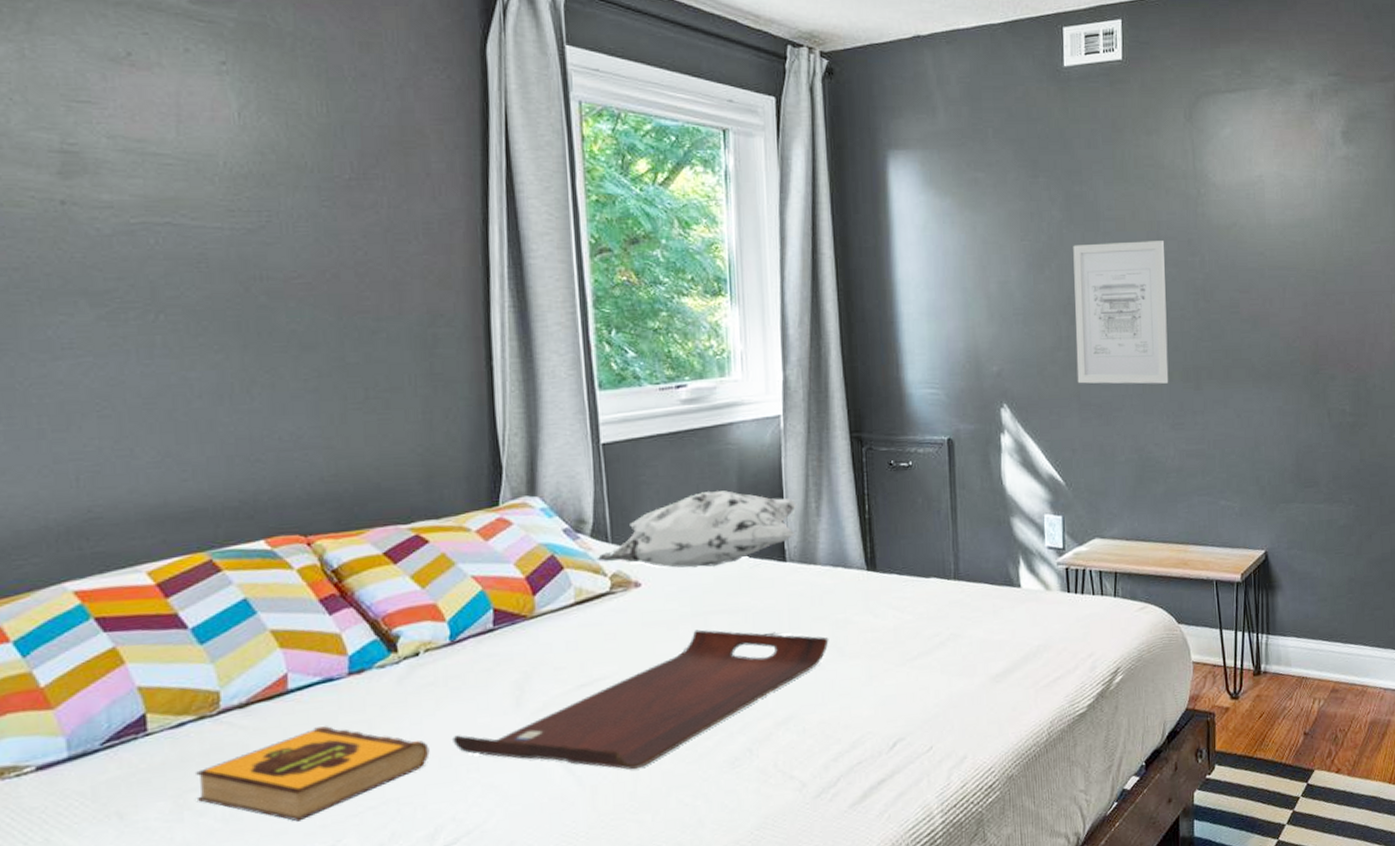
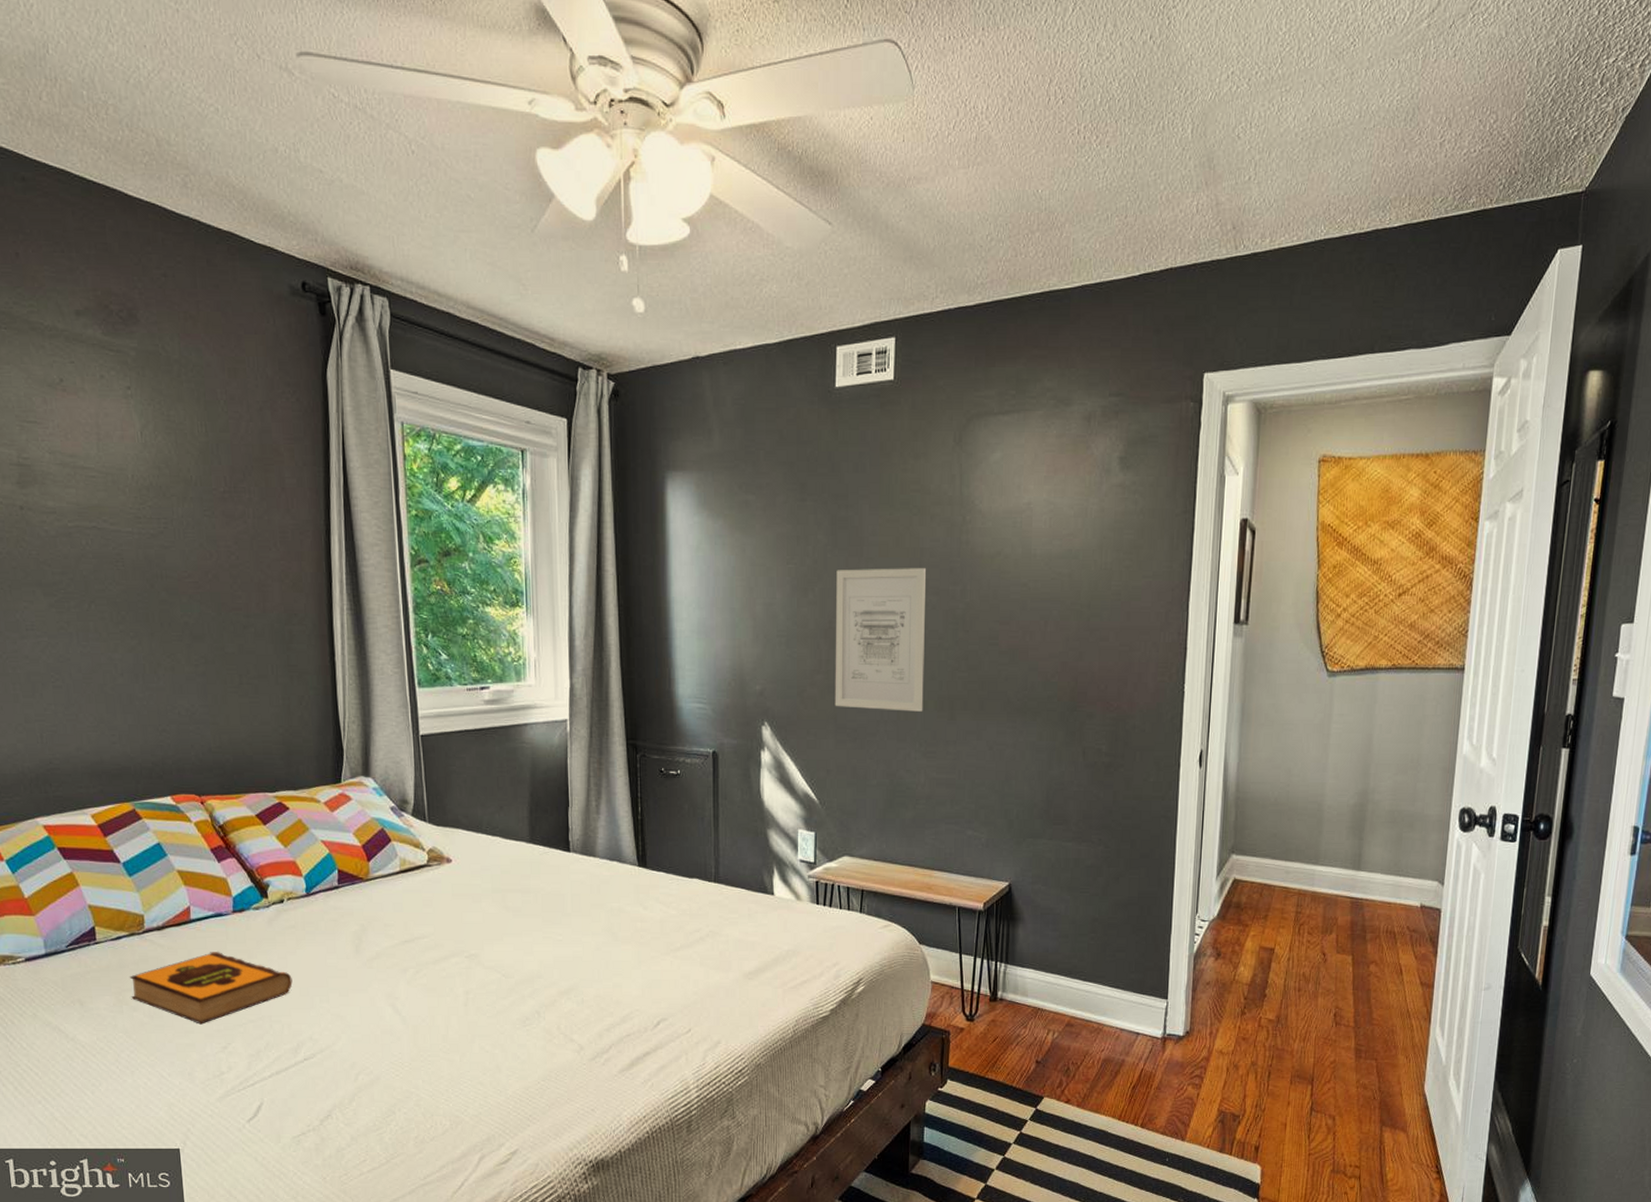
serving tray: present [453,629,829,770] -> none [309,904,605,1017]
decorative pillow: present [596,490,798,568] -> none [417,784,580,851]

